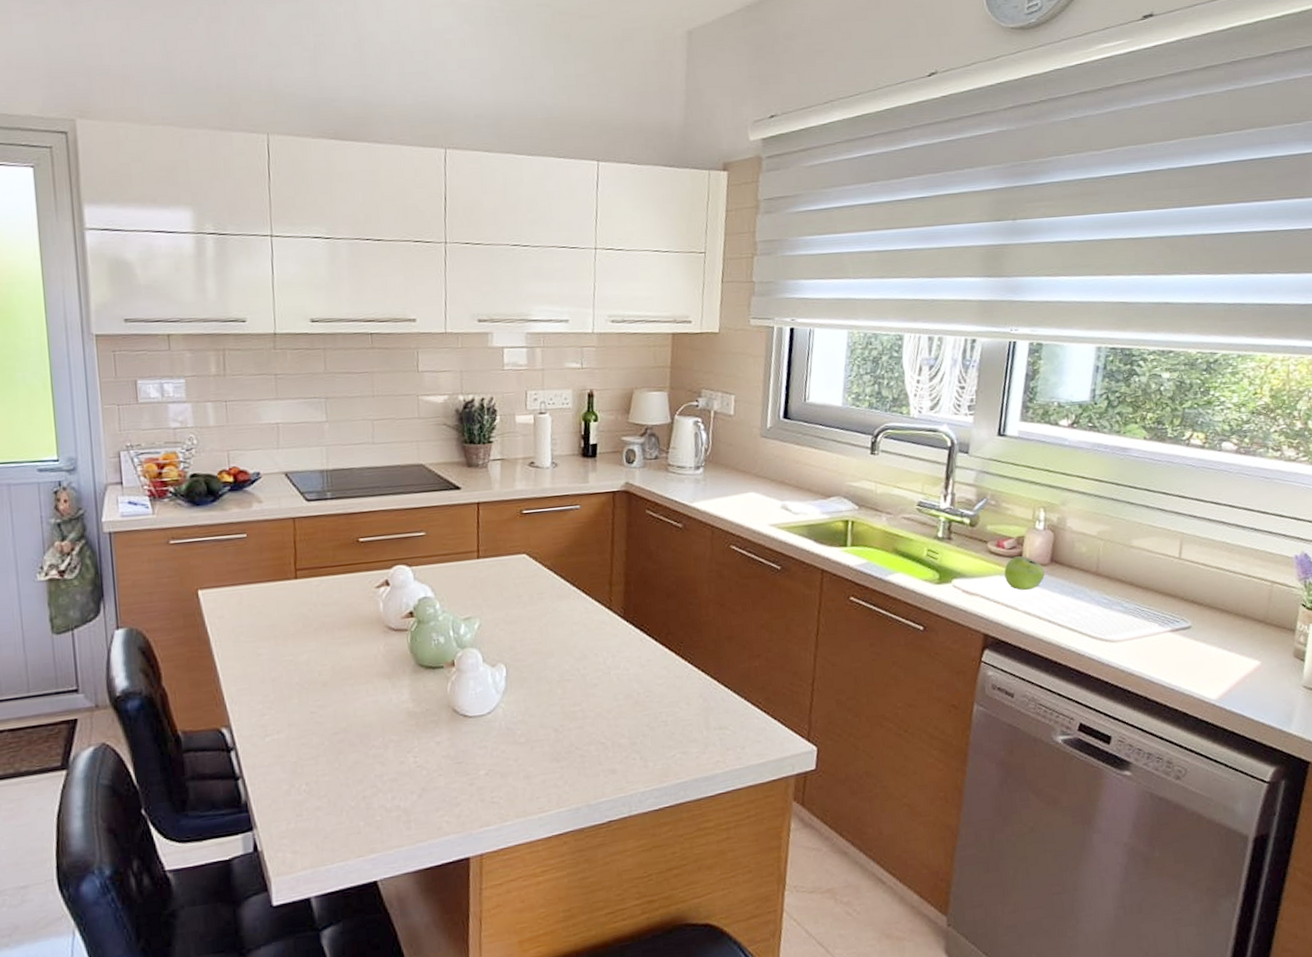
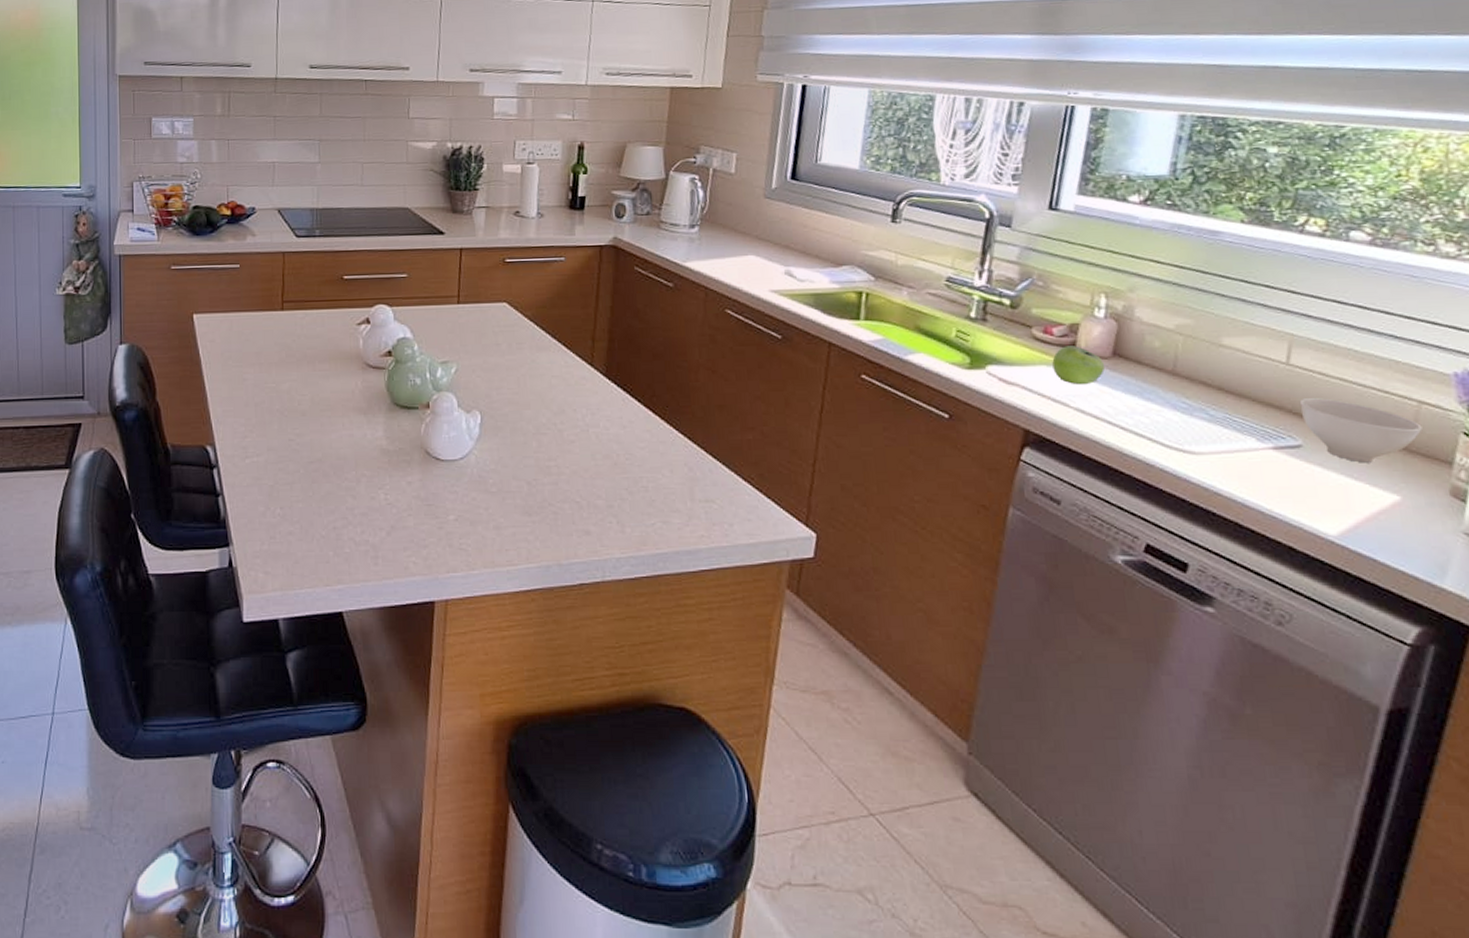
bowl: none [1188,585,1274,637] -> present [1299,398,1423,463]

